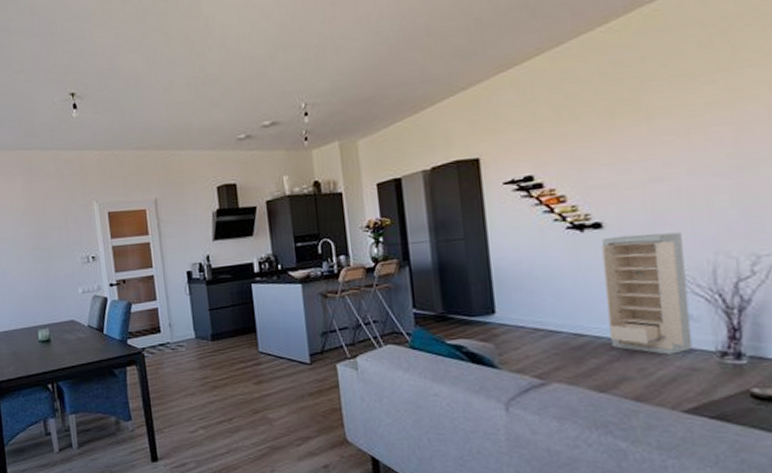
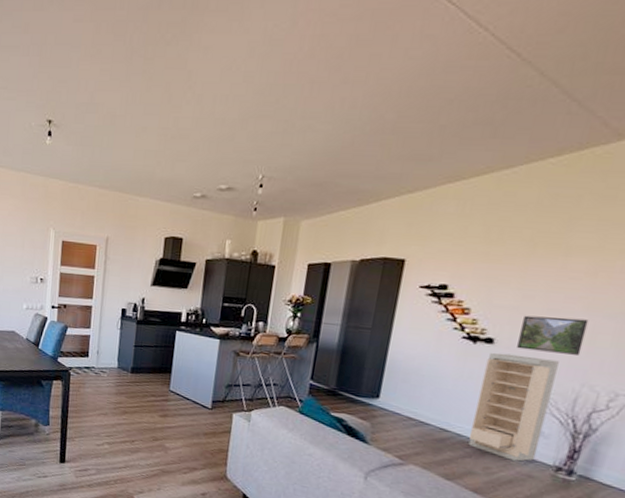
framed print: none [626,181,702,228] -> present [517,315,589,355]

